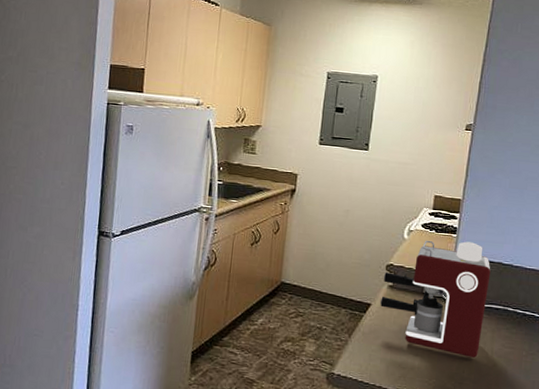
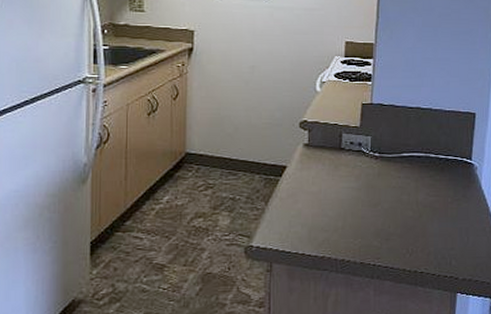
coffee maker: present [379,240,491,358] -> none [296,88,410,211]

